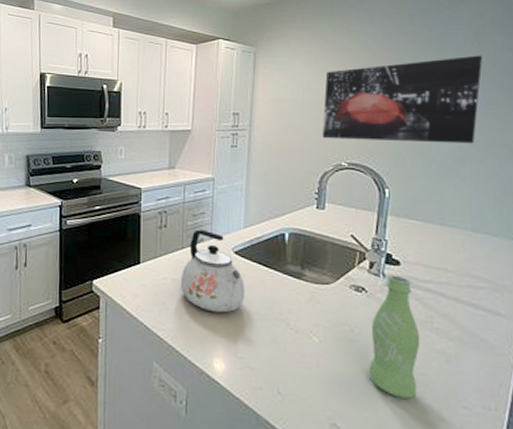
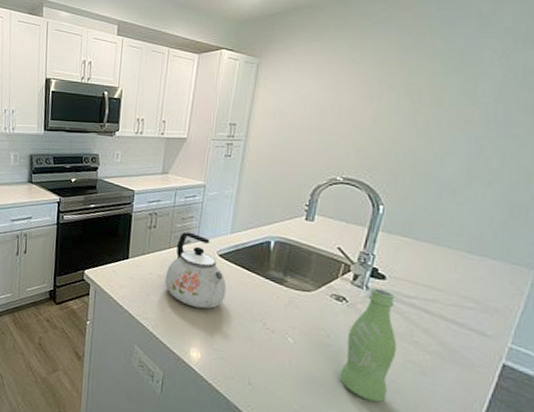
wall art: present [322,55,483,144] -> none [319,72,510,165]

